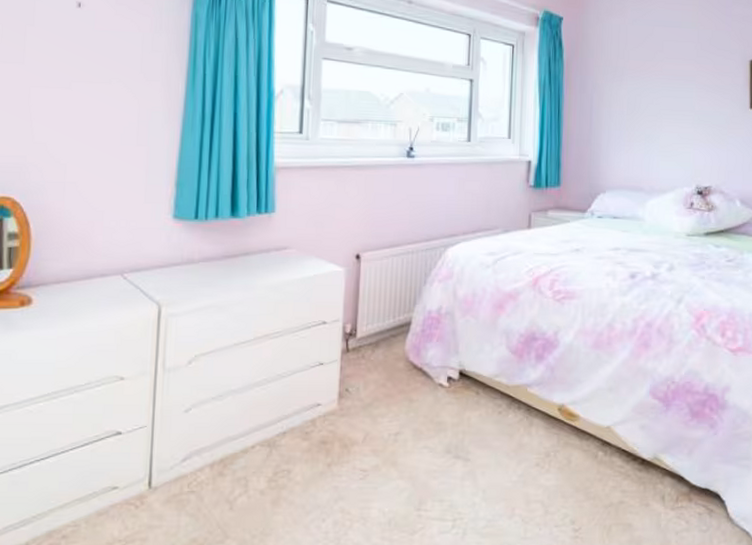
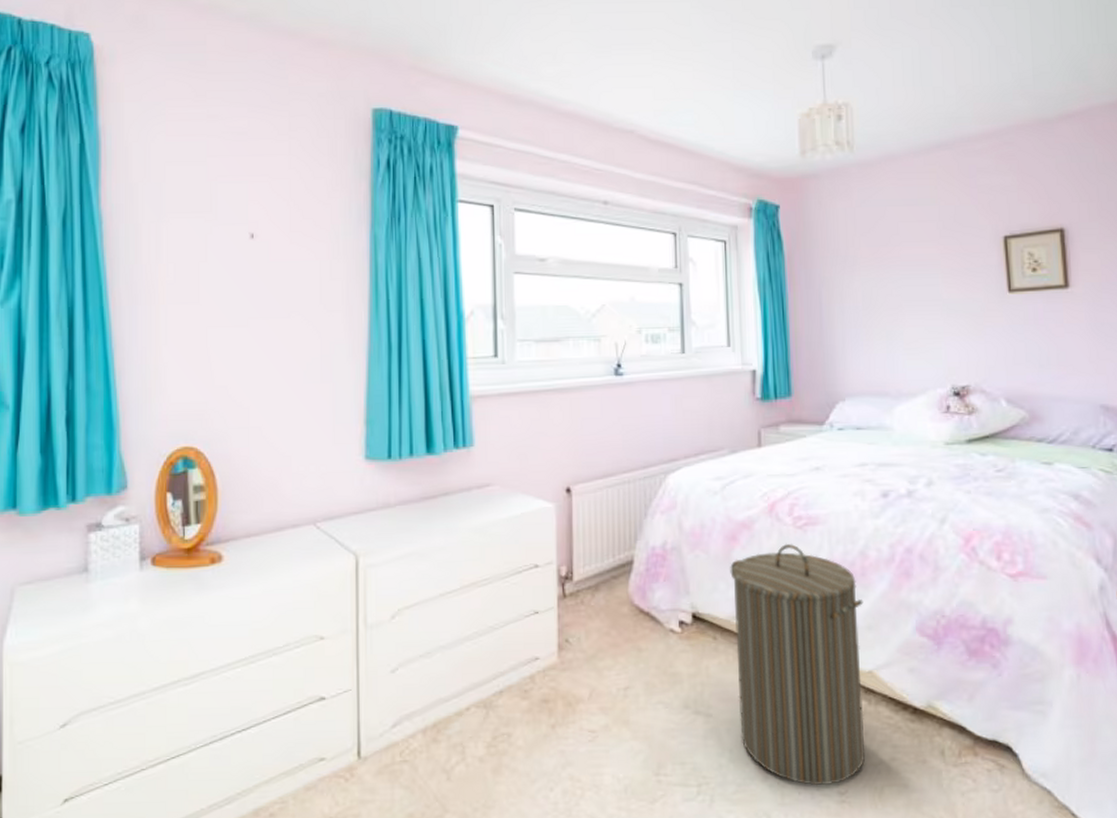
laundry hamper: none [493,313,607,523] -> present [730,543,866,786]

